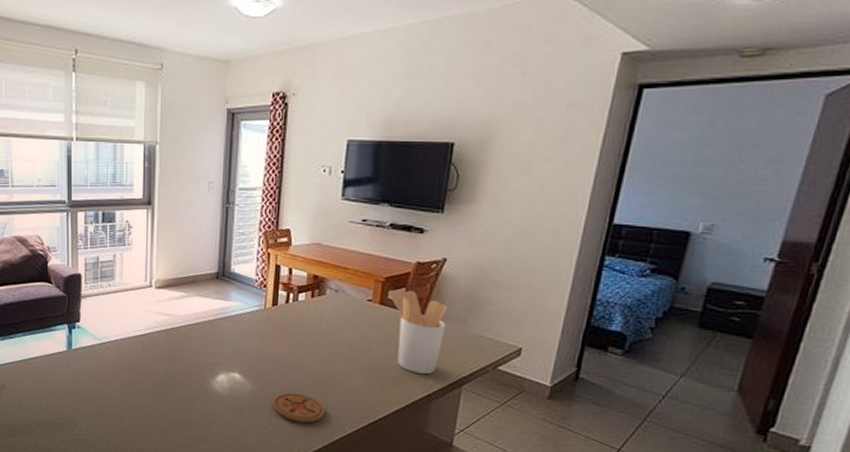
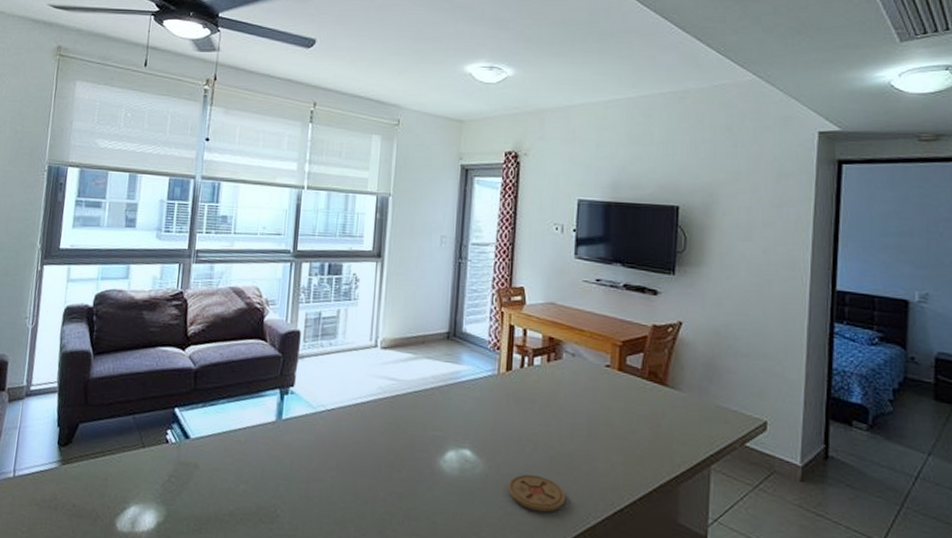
utensil holder: present [387,289,448,374] -> none [625,354,688,451]

